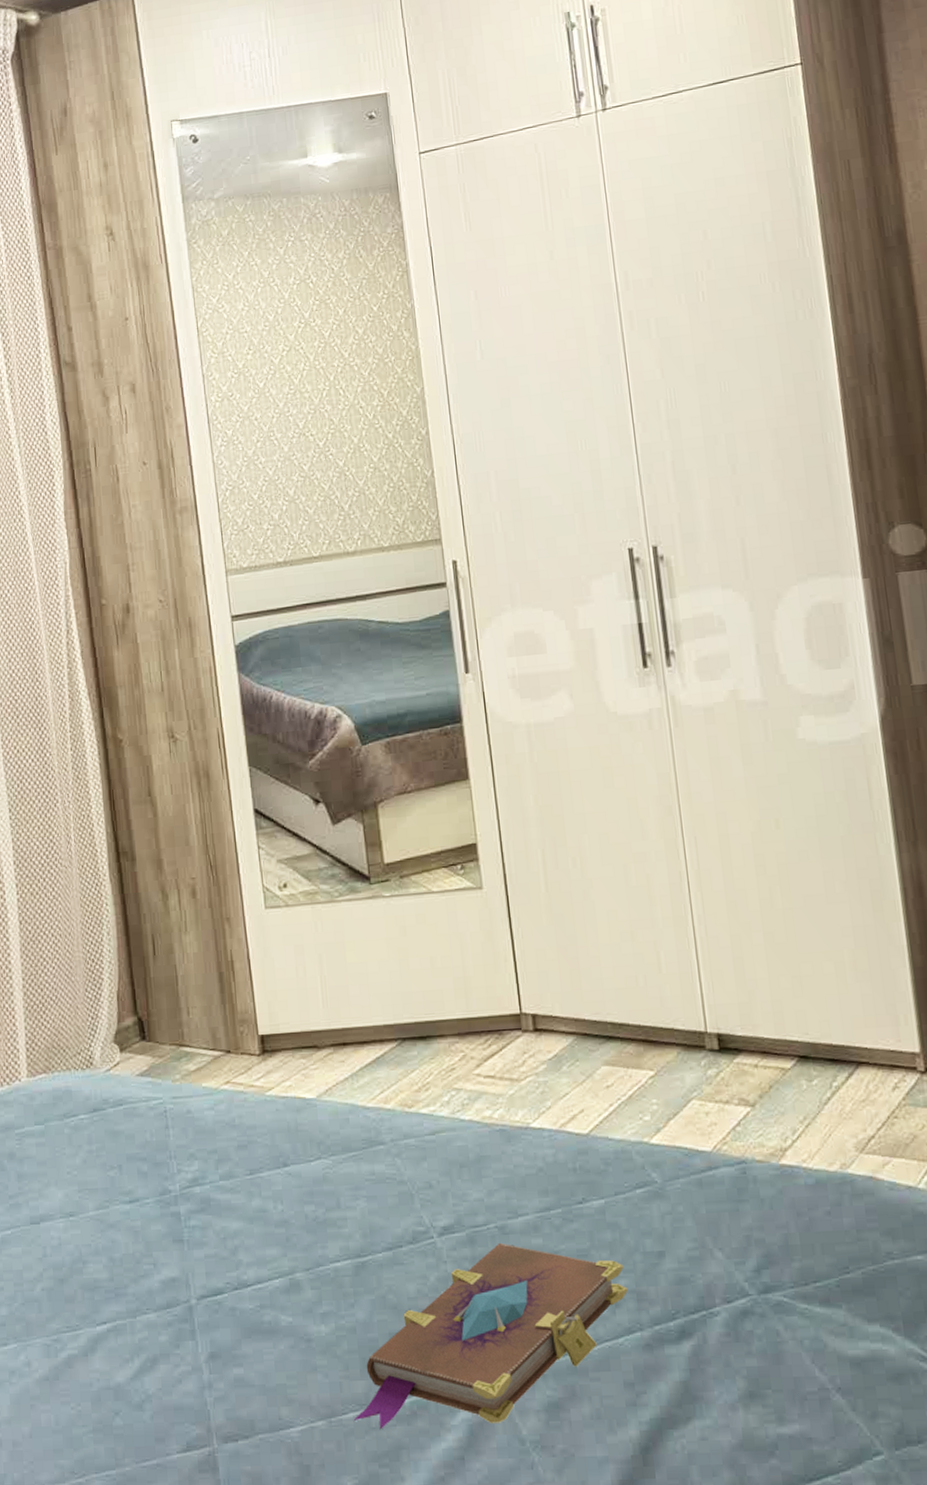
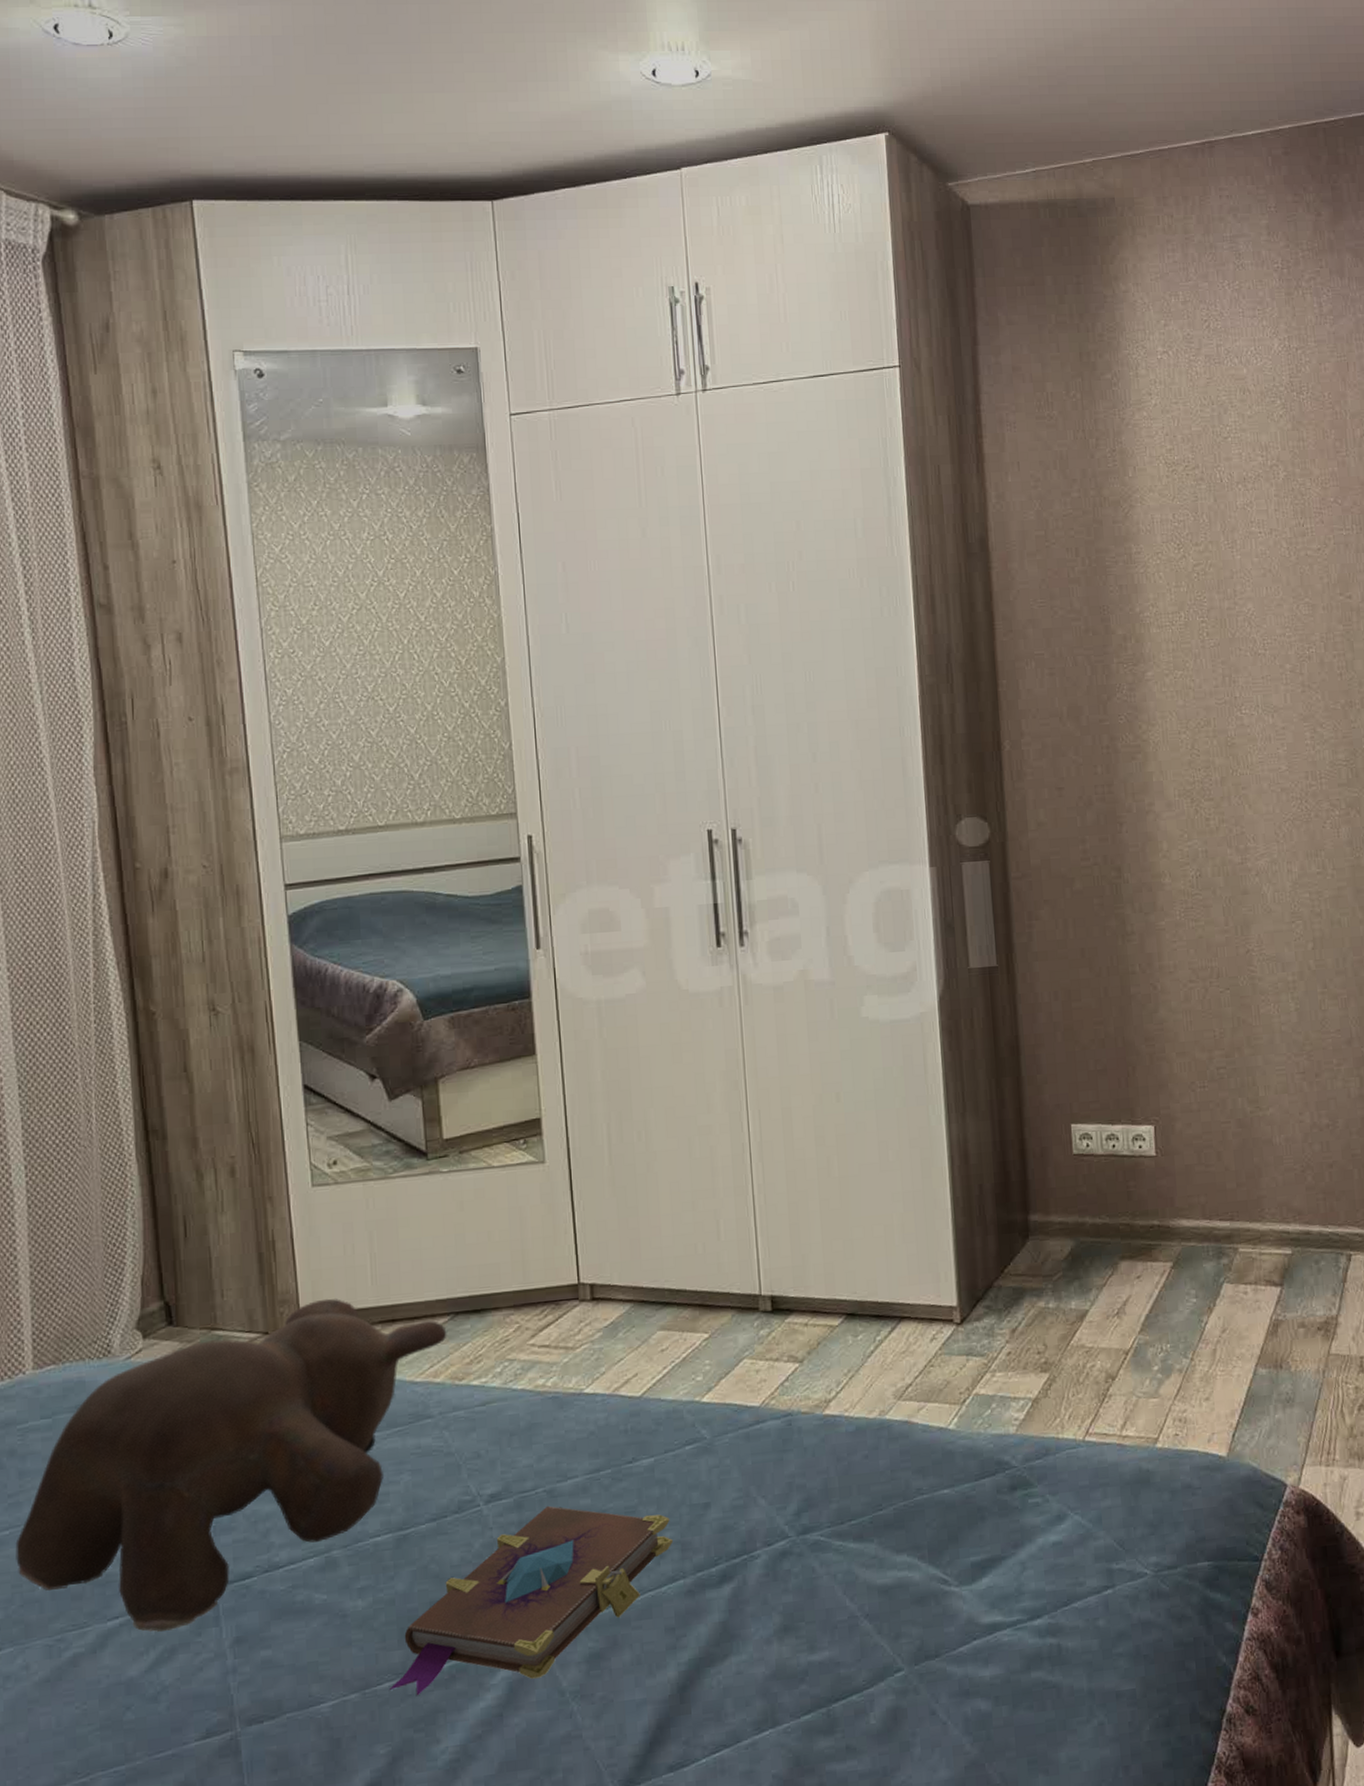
teddy bear: none [16,1019,396,1340] -> present [15,1298,447,1632]

